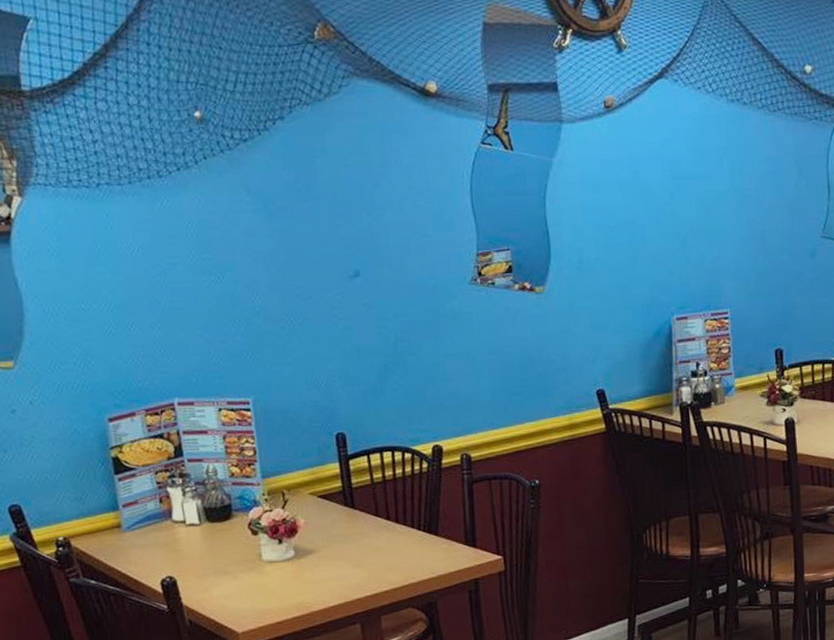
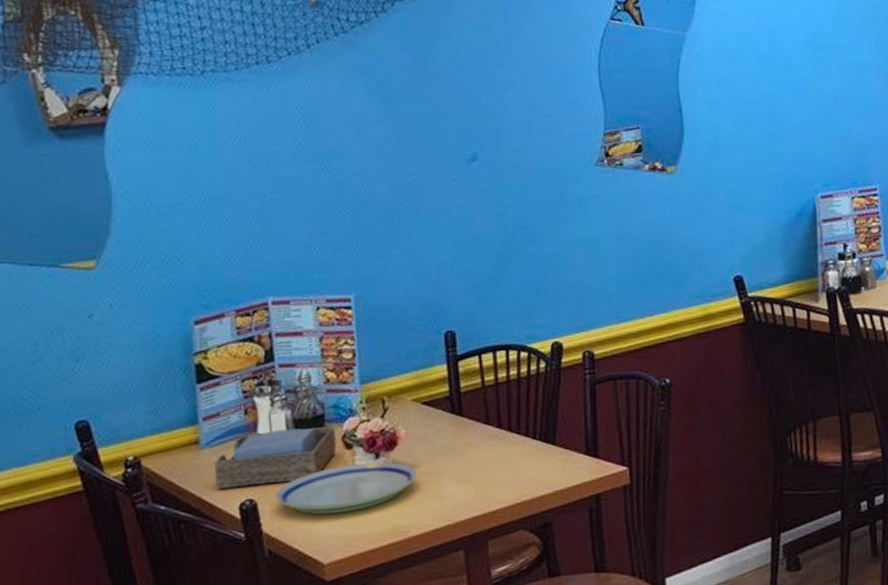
napkin holder: none [136,515,244,567] -> present [214,426,337,489]
plate: none [192,547,316,591] -> present [276,461,417,515]

